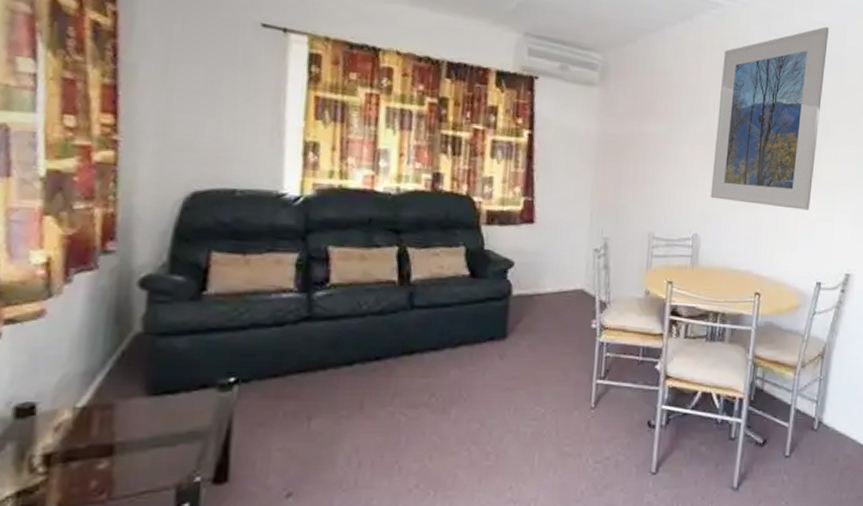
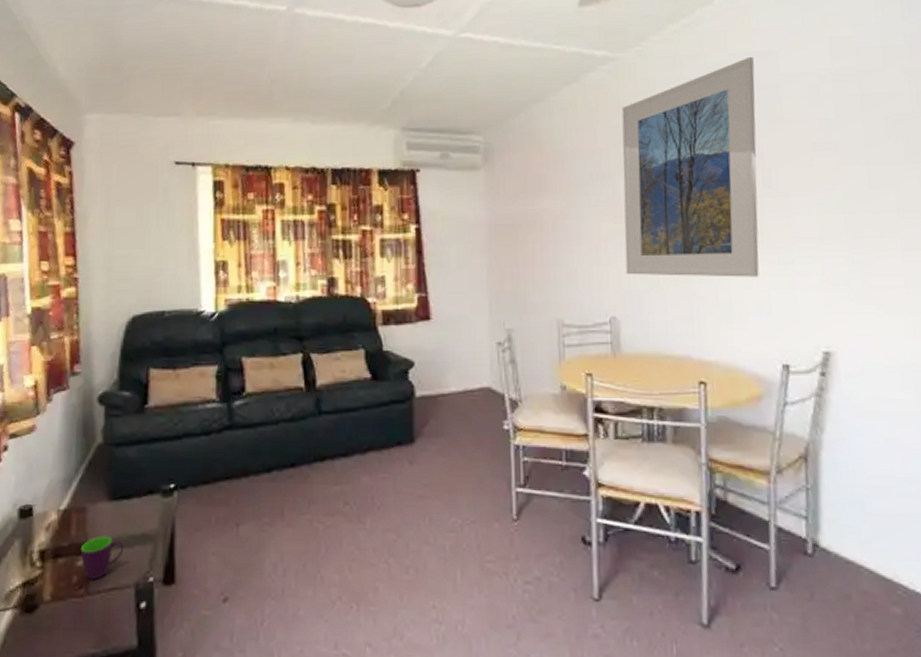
mug: none [103,435,165,483] -> present [80,535,124,579]

